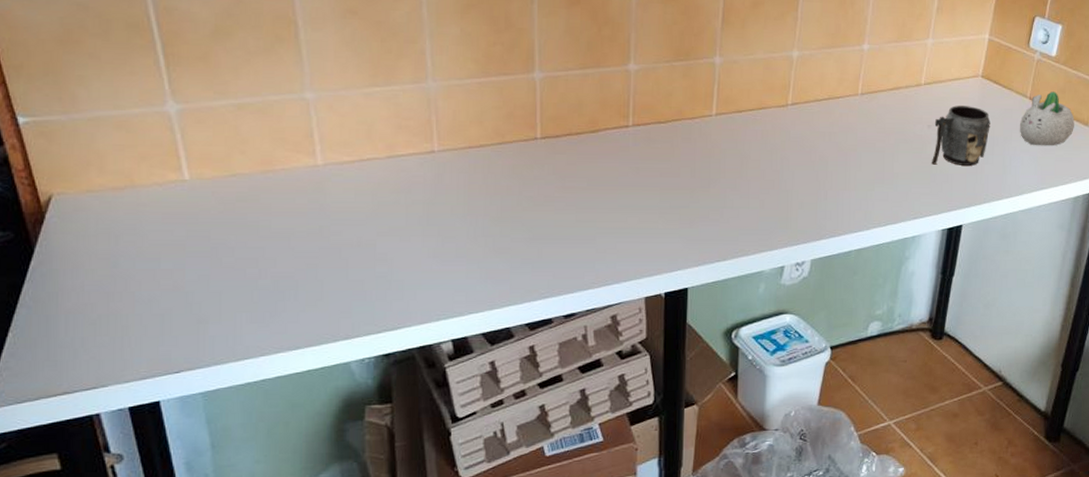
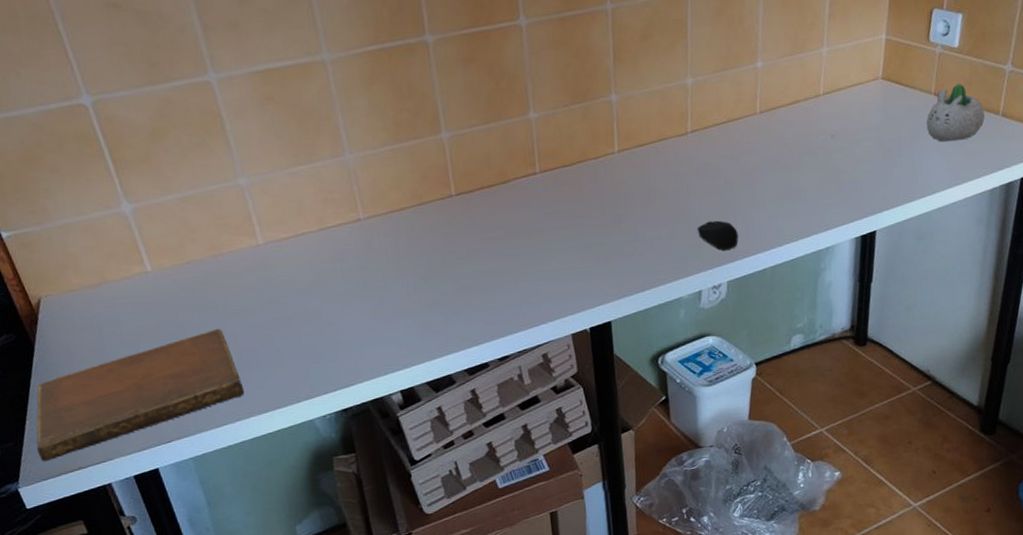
notebook: none [15,251,275,382] -> present [36,328,245,462]
computer mouse: none [786,196,827,227] -> present [697,220,738,250]
mug: present [931,105,991,166] -> none [838,110,896,174]

